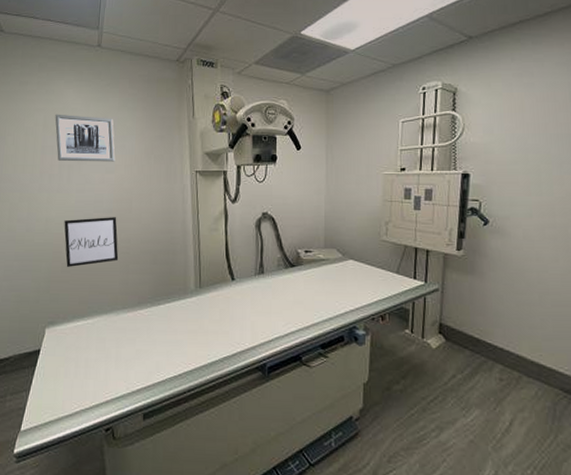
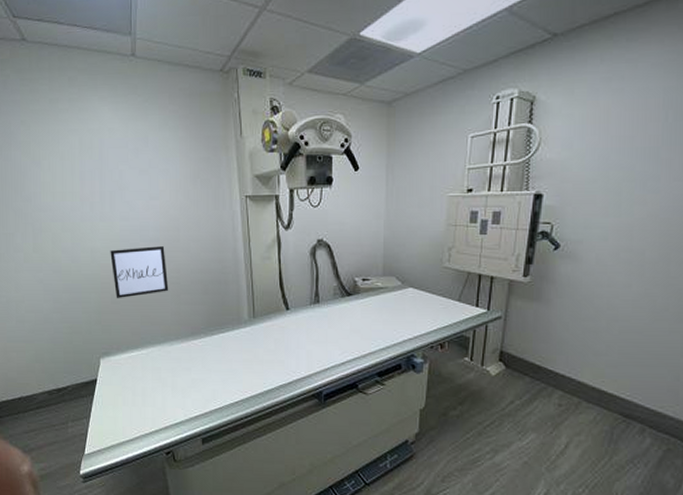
wall art: present [55,114,115,162] -> none [91,135,159,188]

